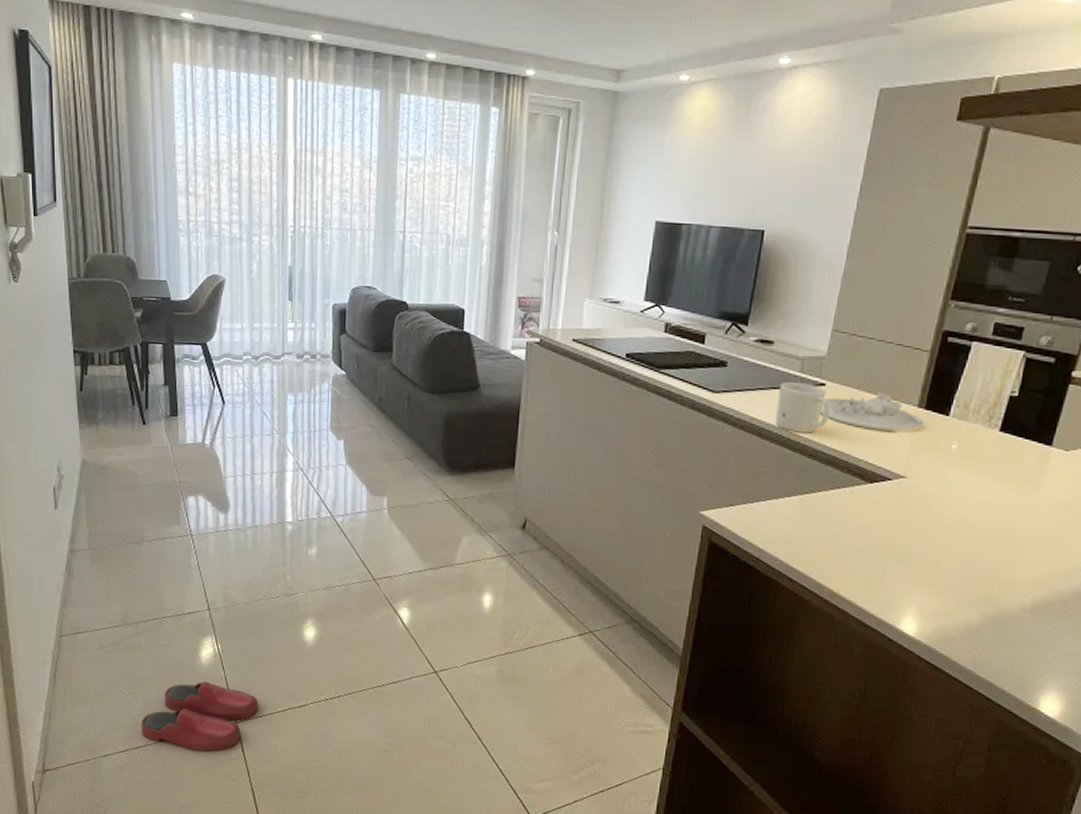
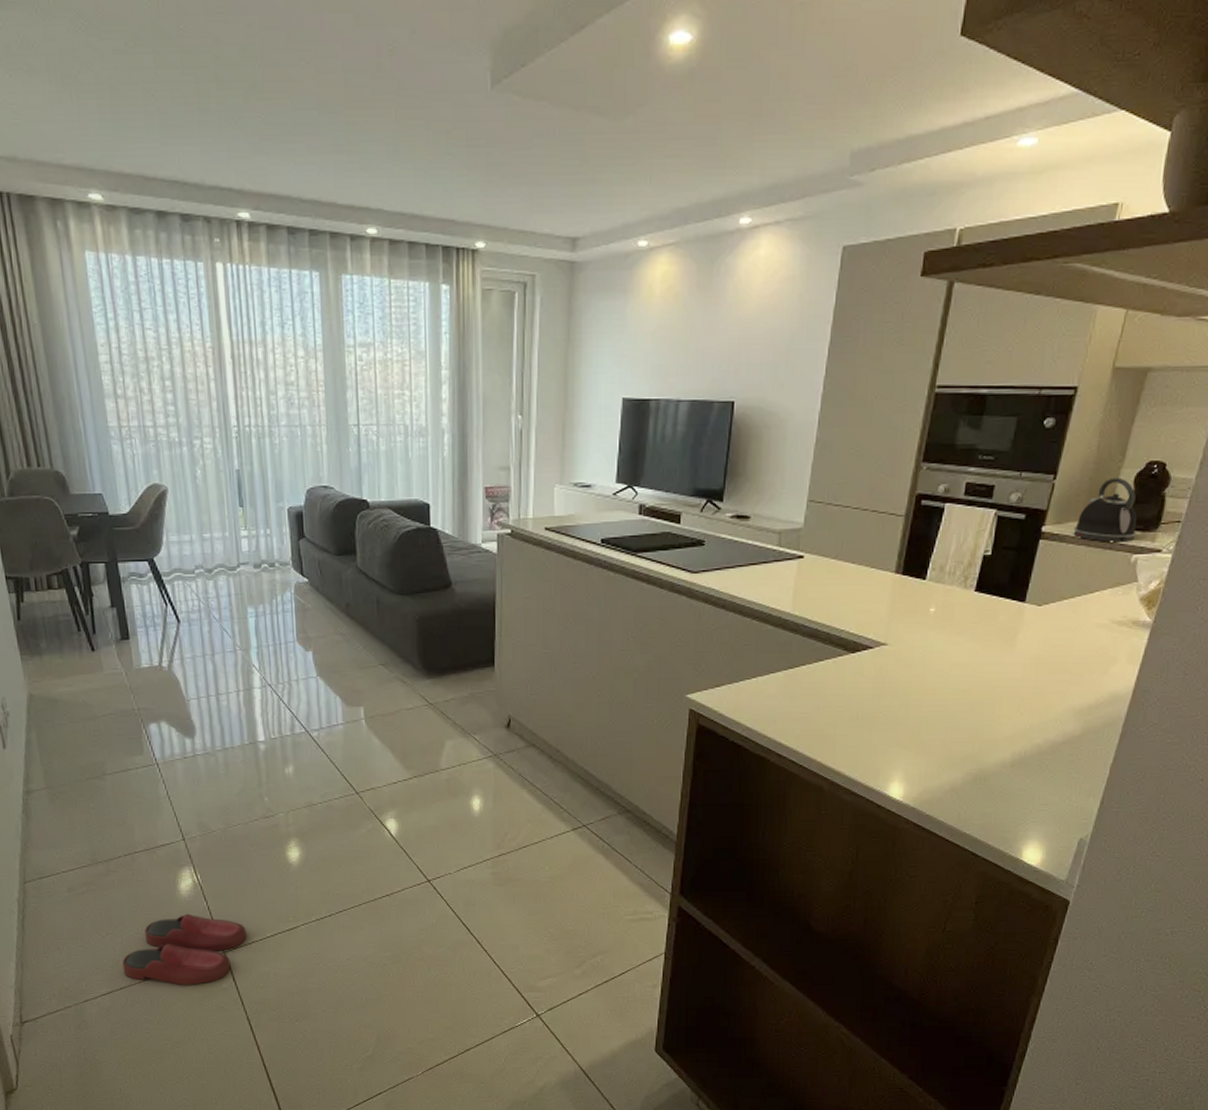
mug: present [775,382,830,433] -> none [756,557,809,608]
plate: present [820,392,924,432] -> none [799,561,902,599]

